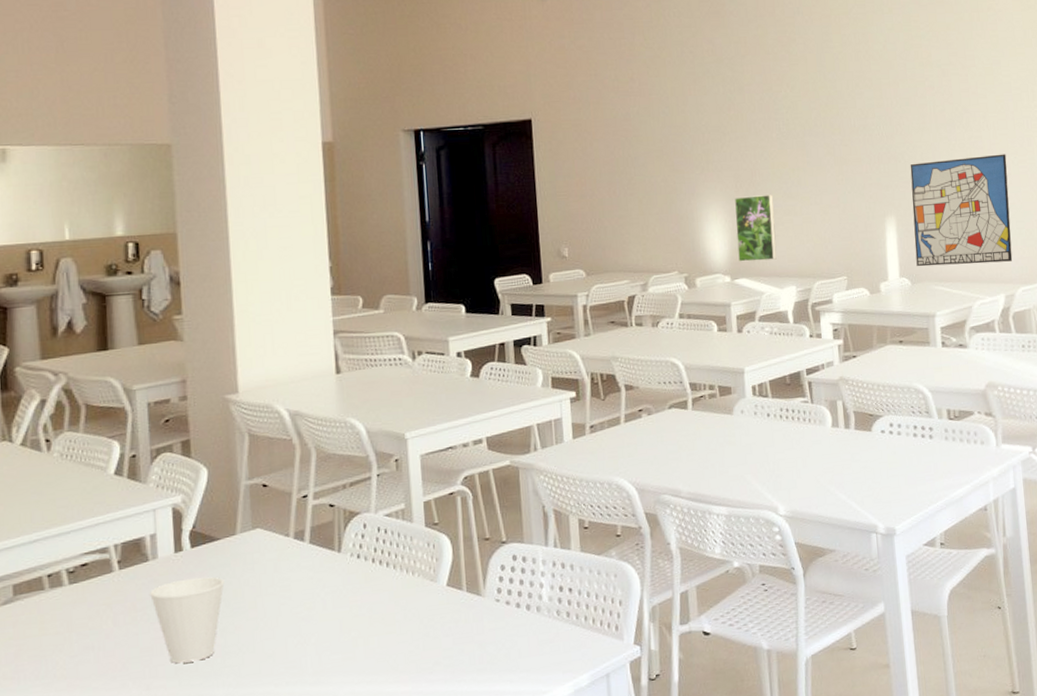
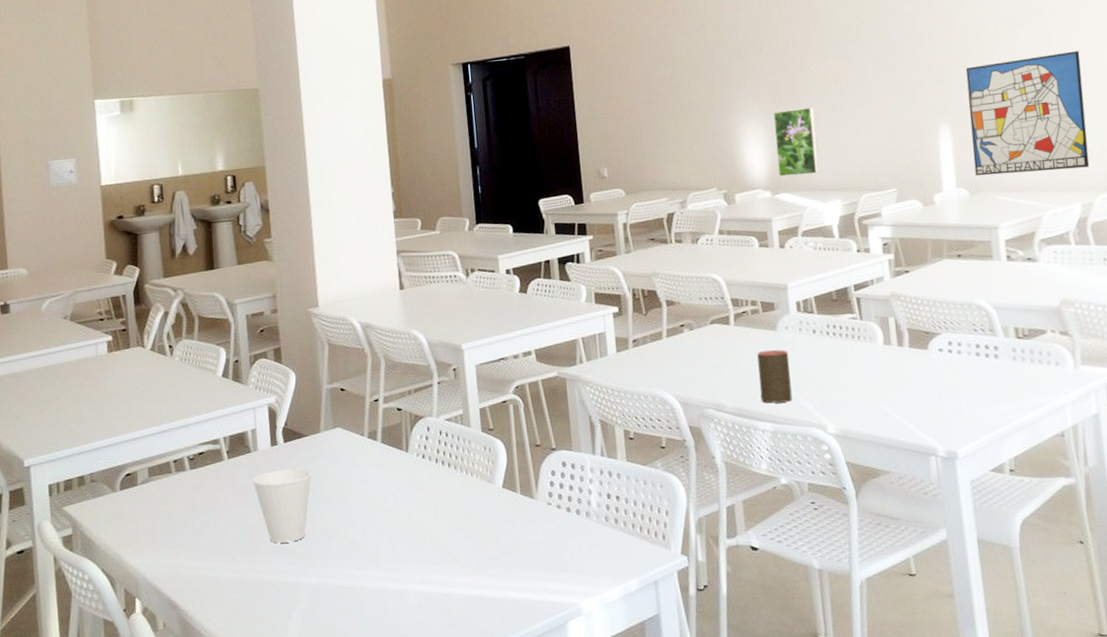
cup: none [713,433,746,487] -> present [757,349,793,403]

